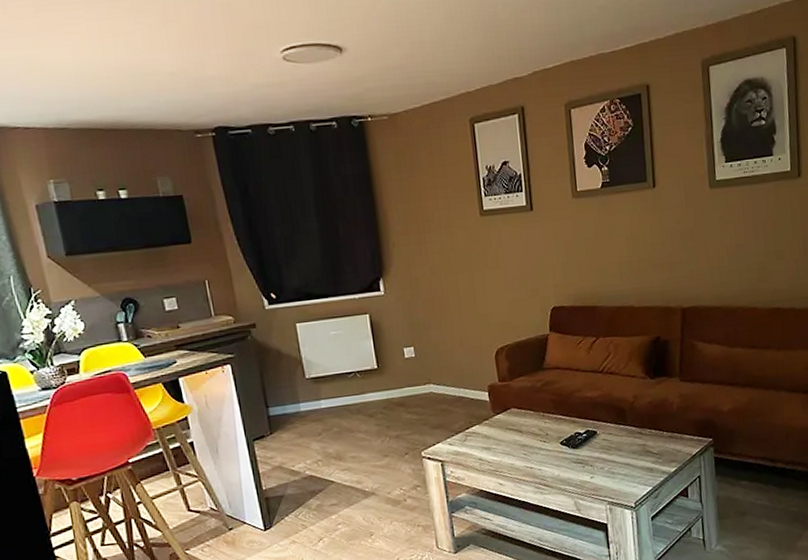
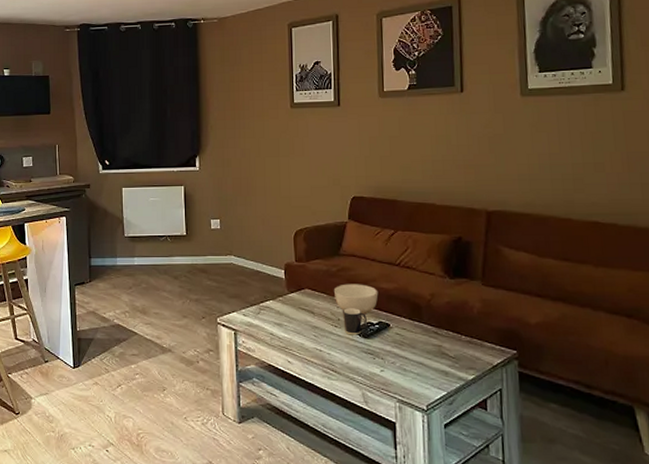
bowl: none [539,395,584,426] -> present [333,284,379,315]
mug: none [550,420,575,448] -> present [343,308,367,335]

